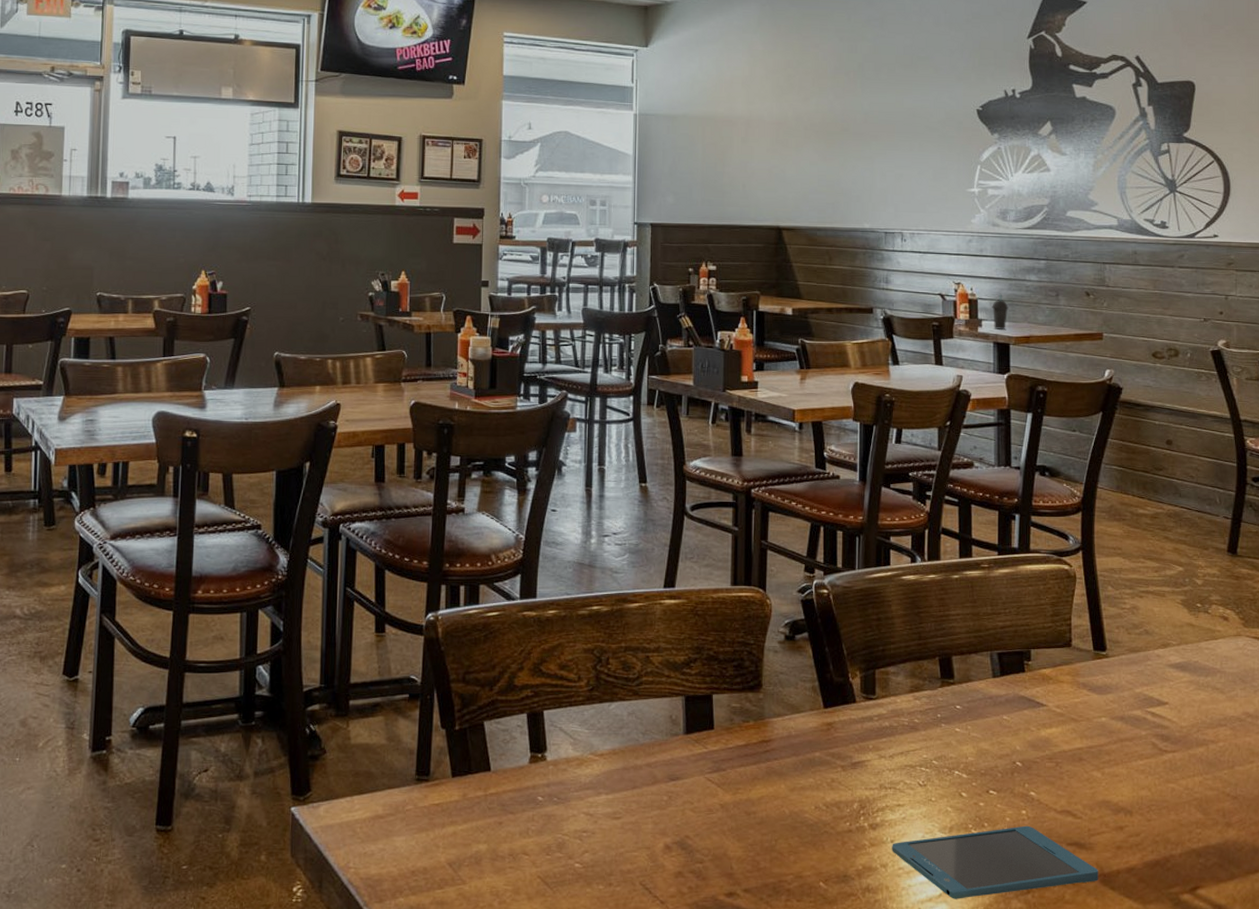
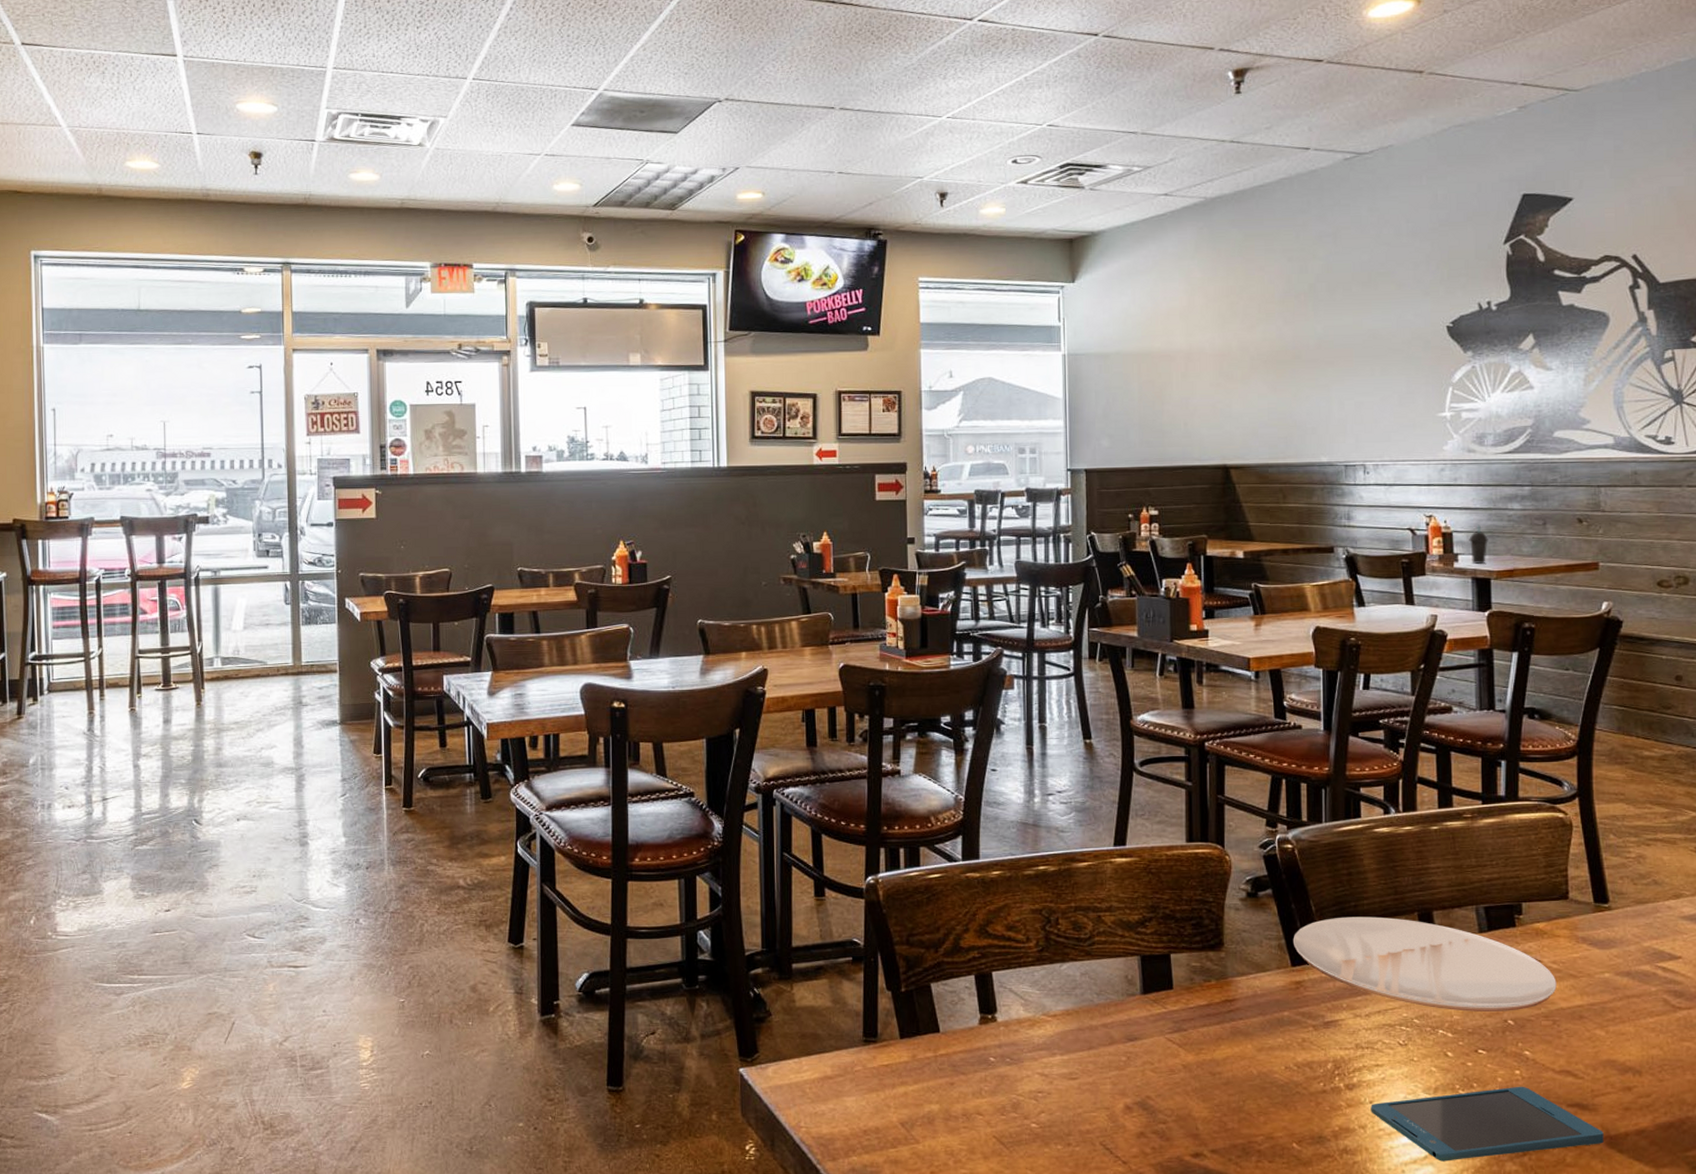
plate: none [825,660,1060,753] -> present [1293,916,1557,1012]

